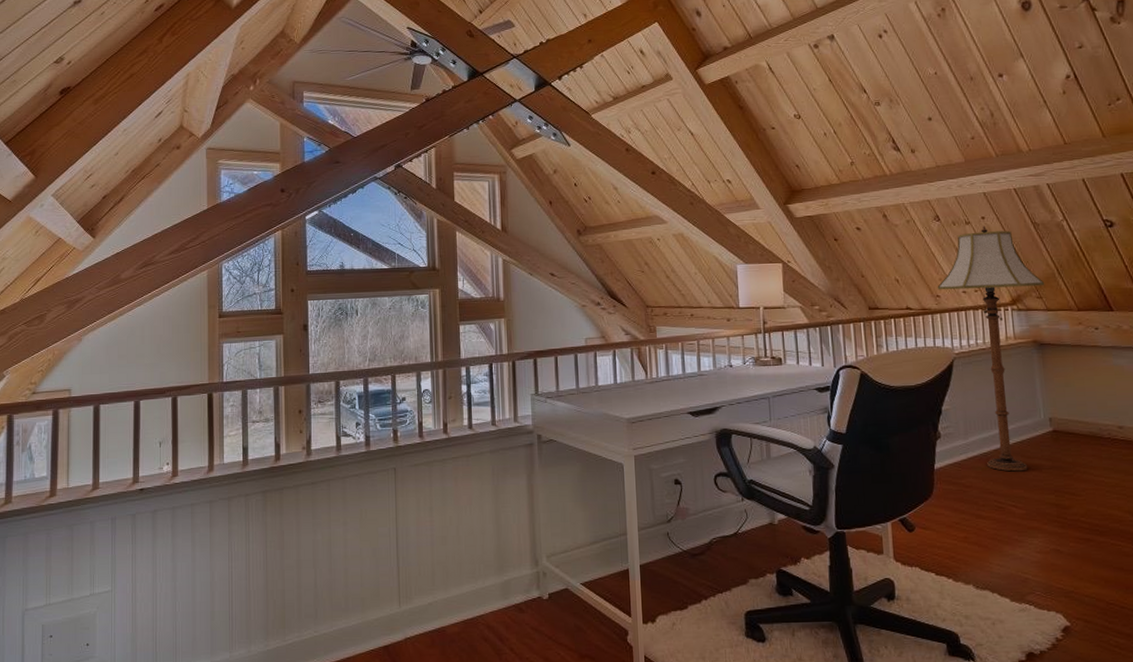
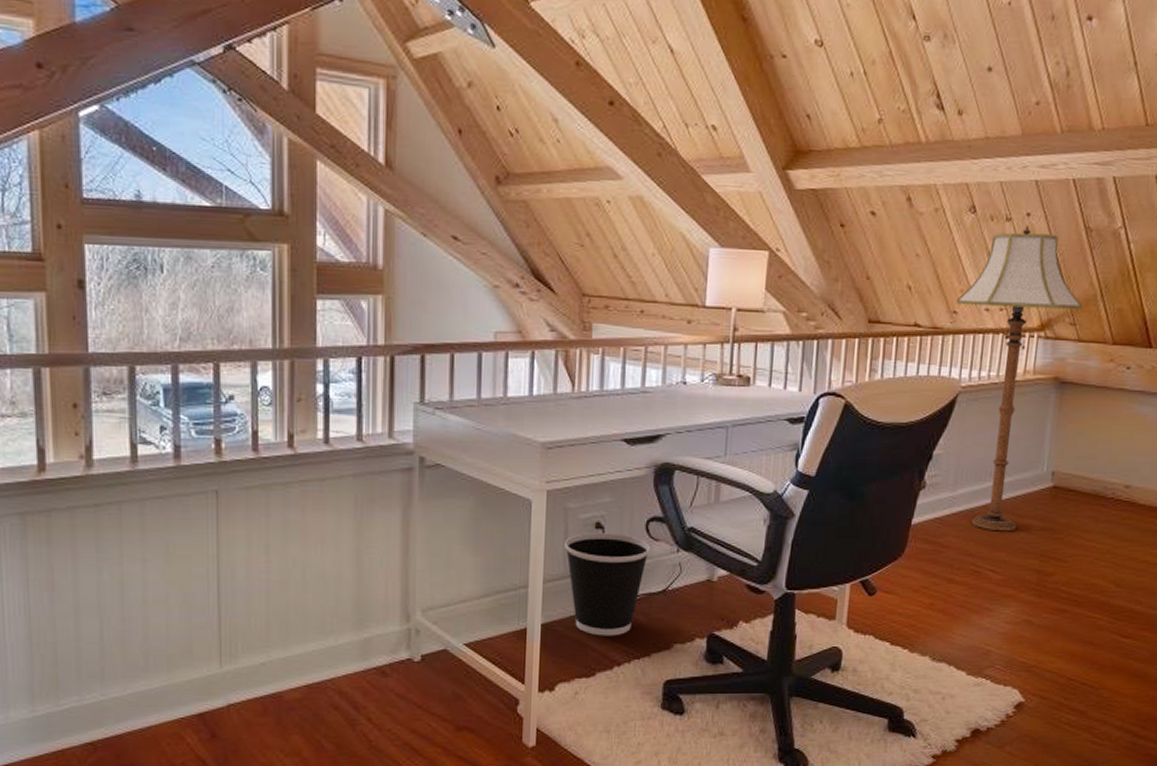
wastebasket: none [652,488,721,574] -> present [565,533,651,636]

